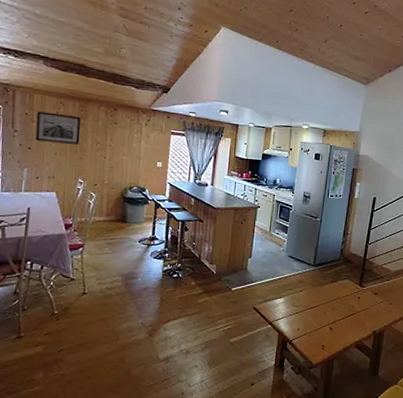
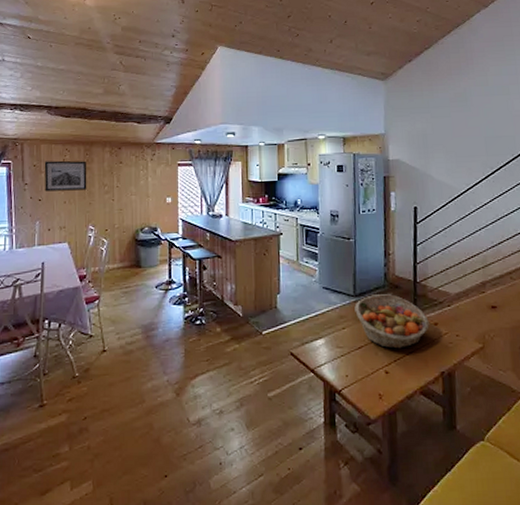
fruit basket: none [312,266,371,311] -> present [355,294,429,349]

